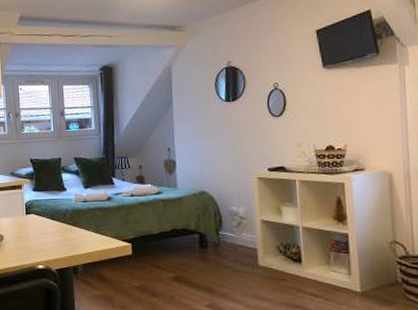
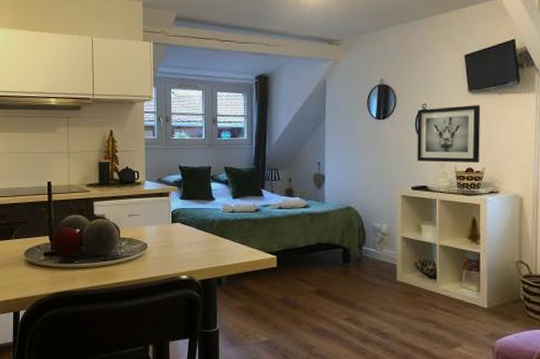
wall art: none [269,80,341,142] -> present [417,105,481,163]

